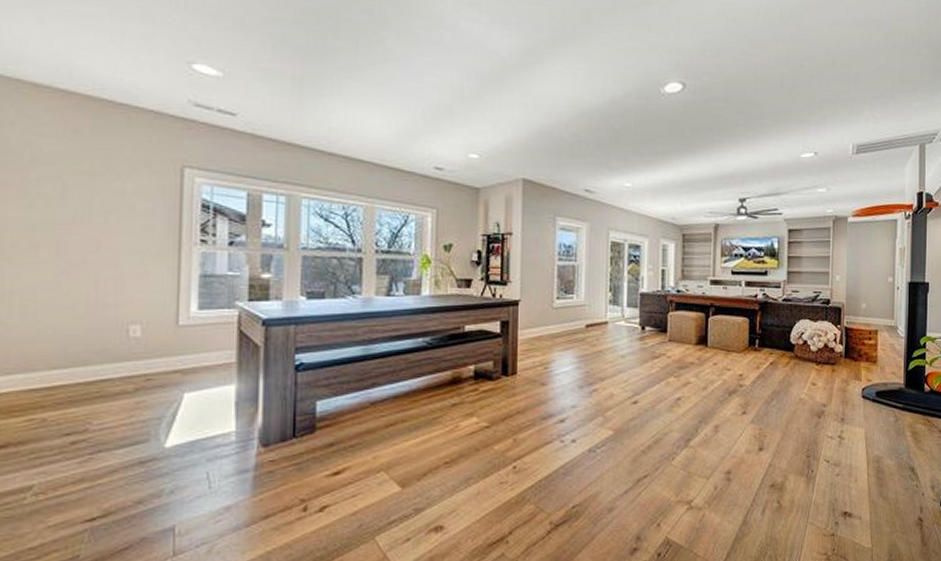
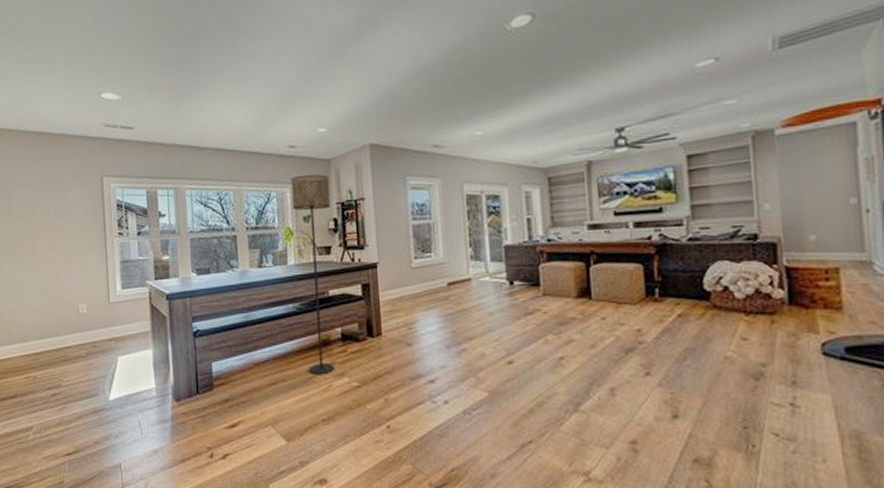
floor lamp: none [433,200,477,415] -> present [290,174,334,375]

